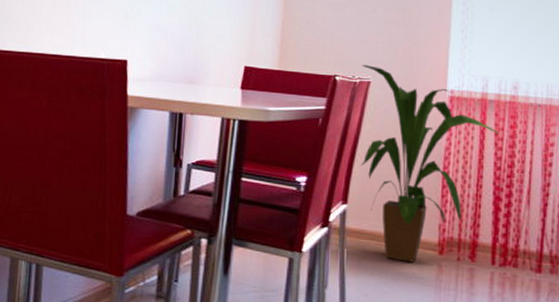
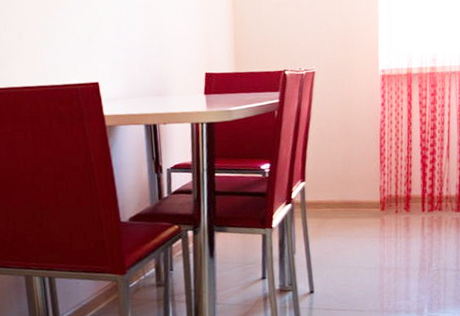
house plant: present [360,65,501,263] -> none [306,57,424,222]

